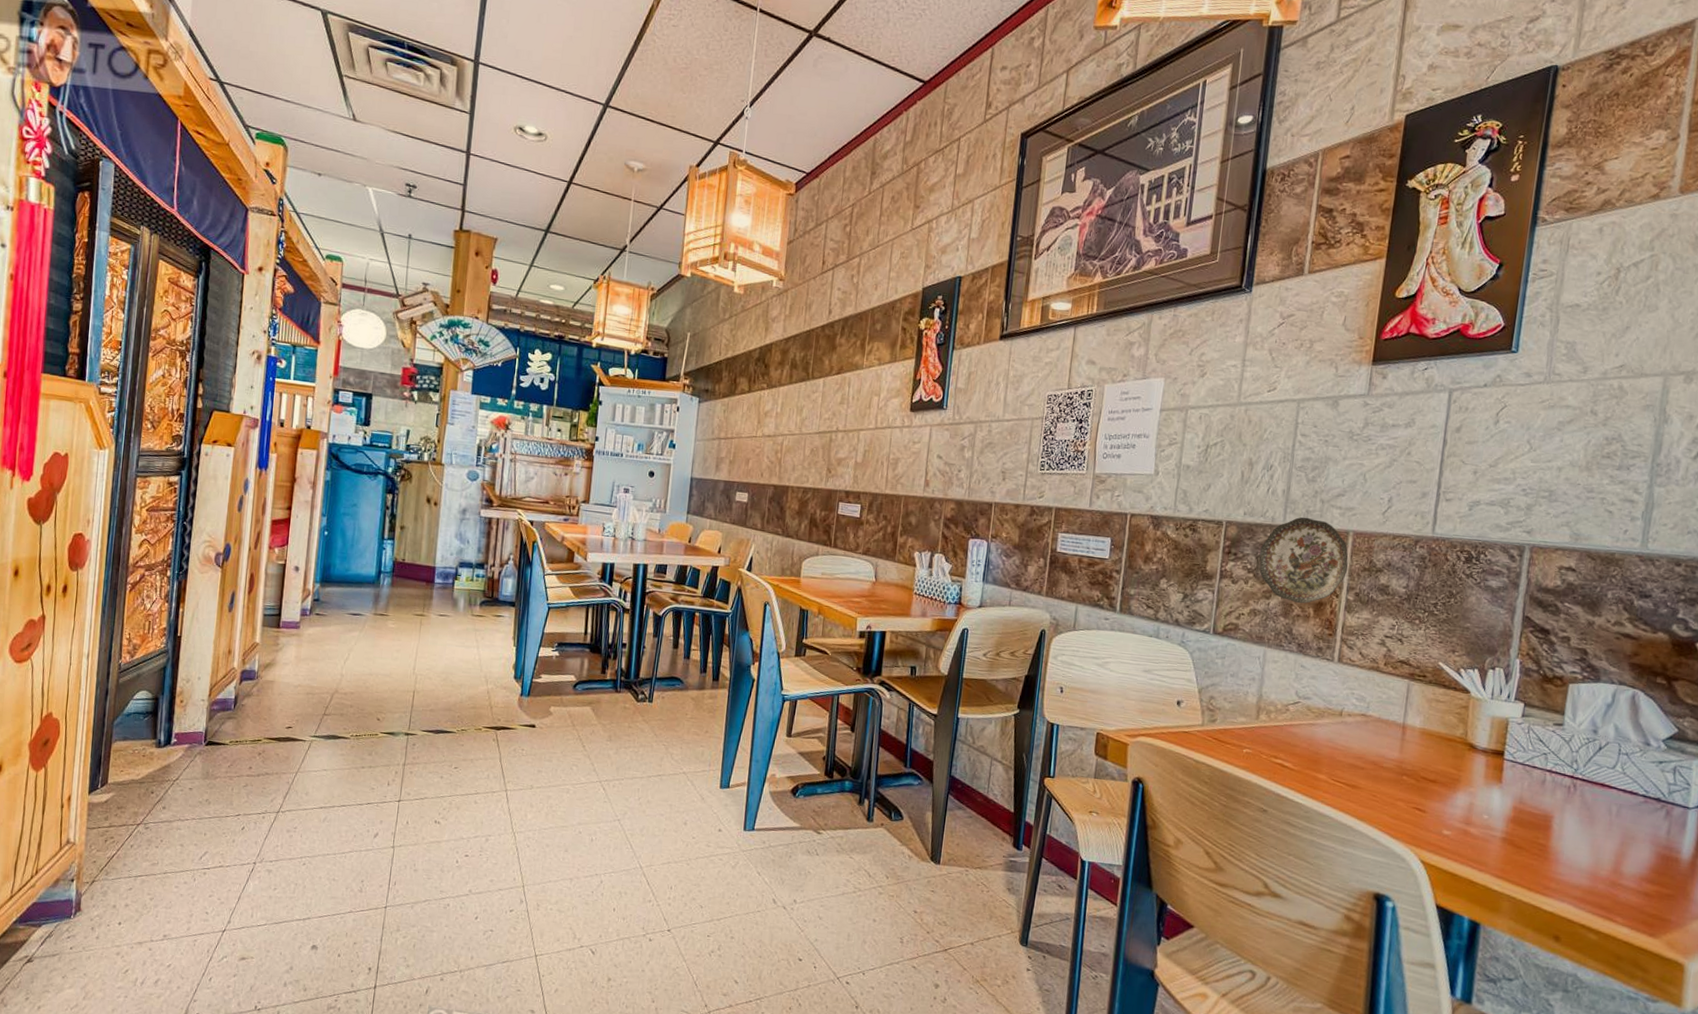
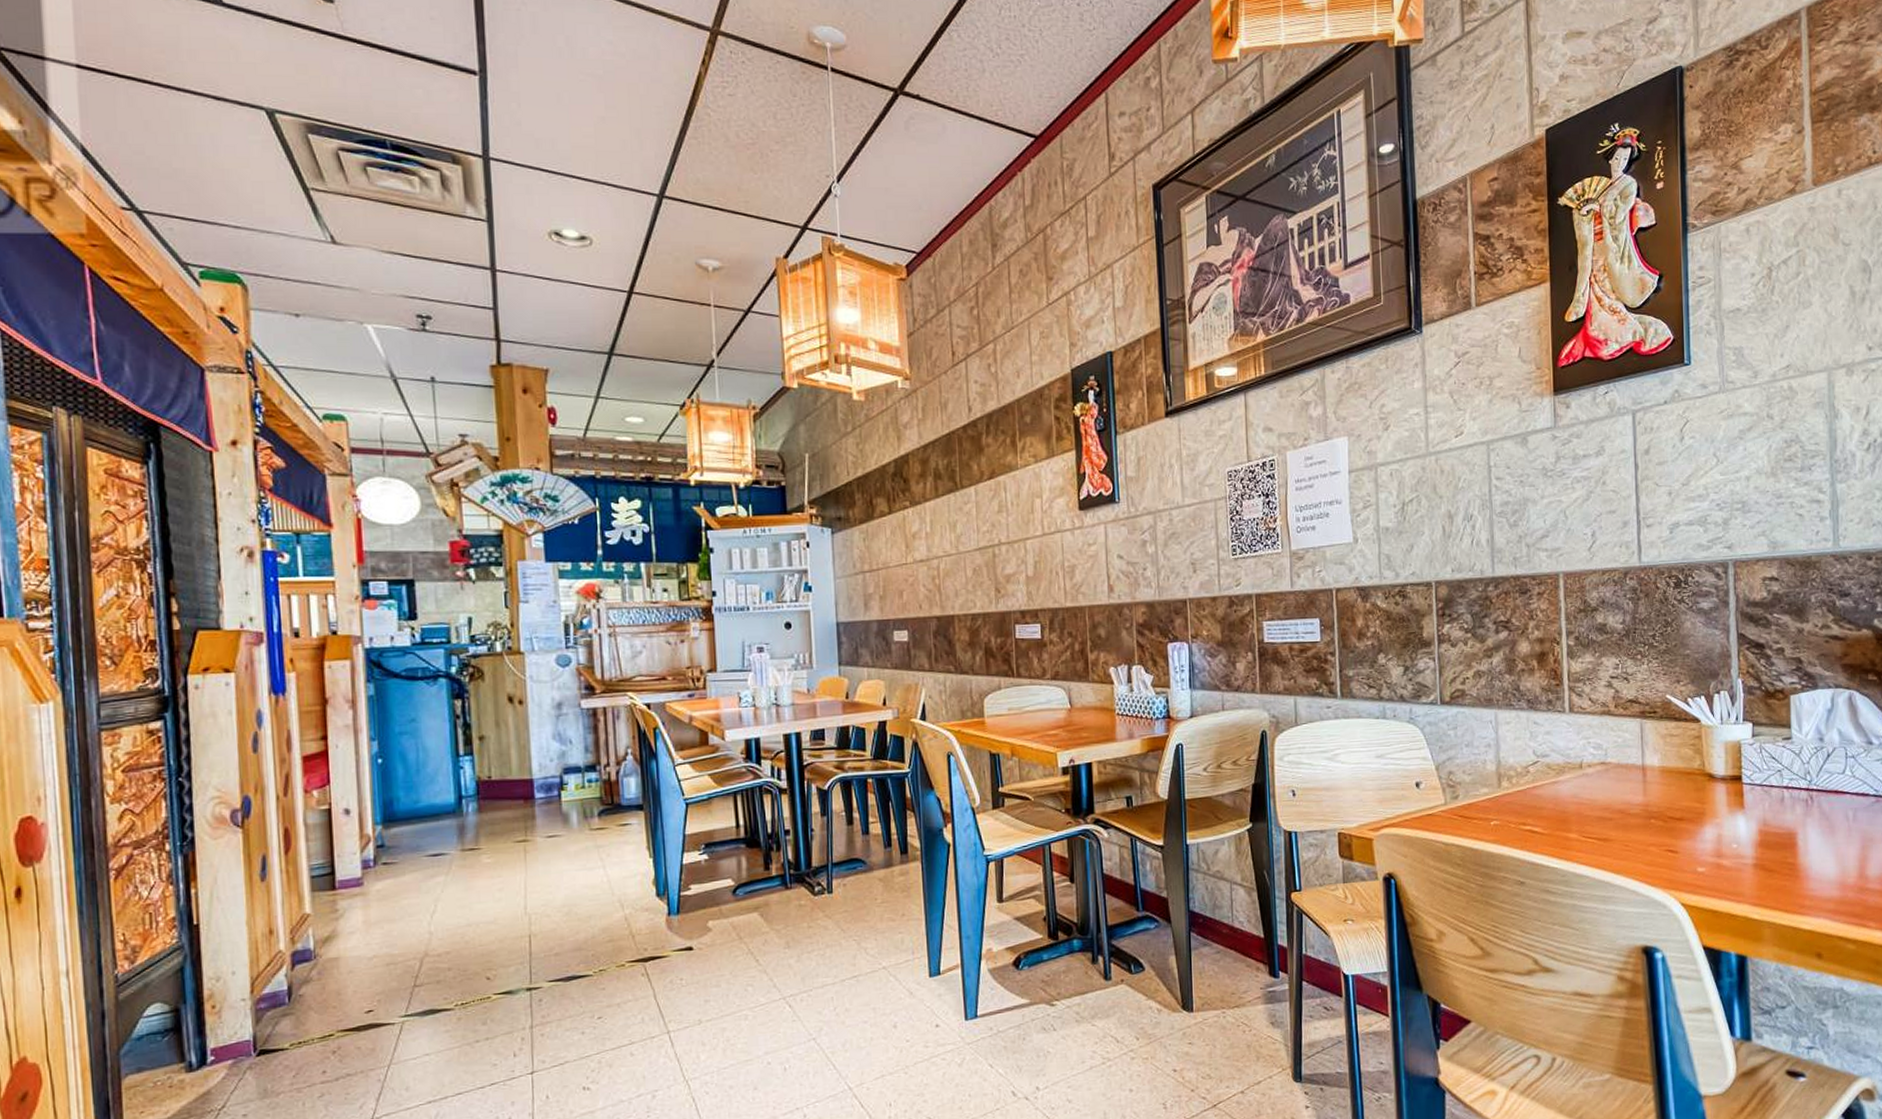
decorative plate: present [1259,517,1349,604] -> none [1473,565,1564,658]

